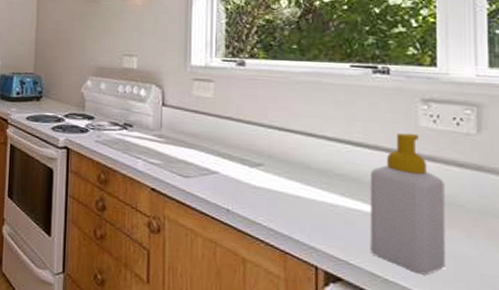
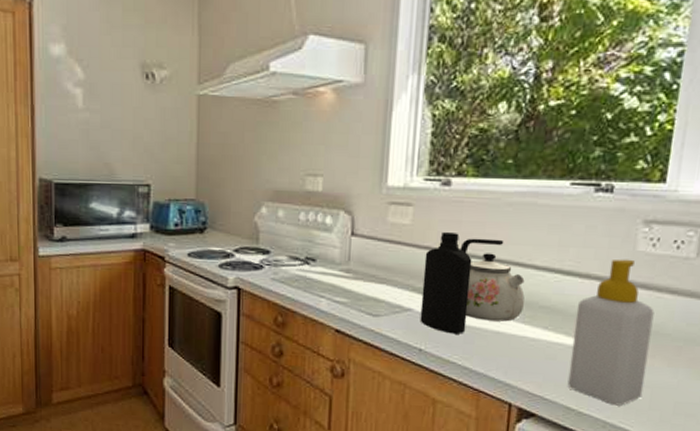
bottle: none [226,105,269,197] -> present [420,232,472,334]
kettle: none [257,110,320,187] -> present [460,238,525,322]

